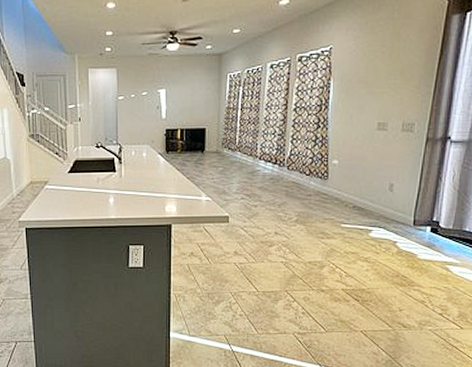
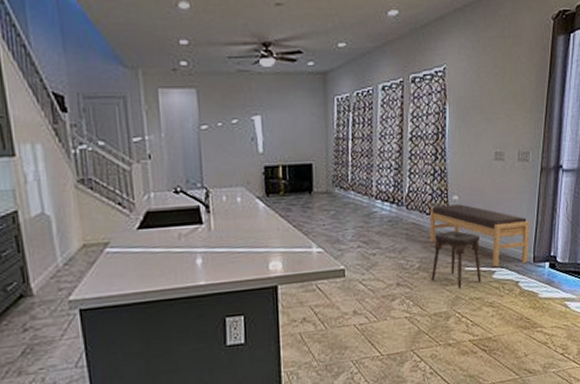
stool: none [307,191,358,242] -> present [431,231,482,289]
bench: none [308,168,412,226] -> present [429,204,530,267]

